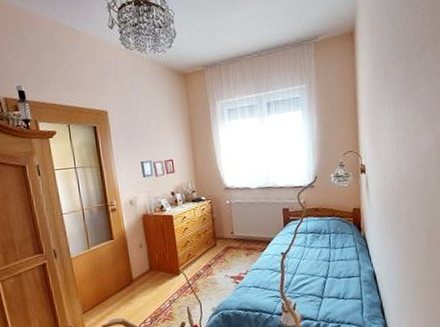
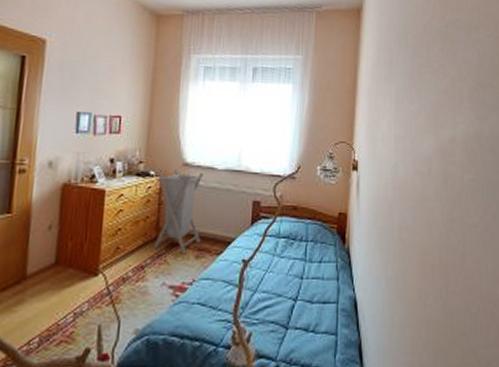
laundry hamper: none [207,192,248,253] -> present [153,169,203,253]

